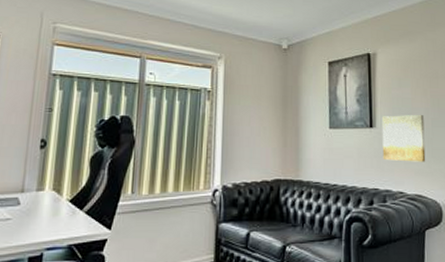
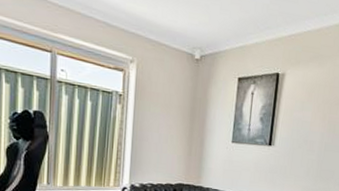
wall art: present [381,114,426,162] -> none [276,136,319,181]

